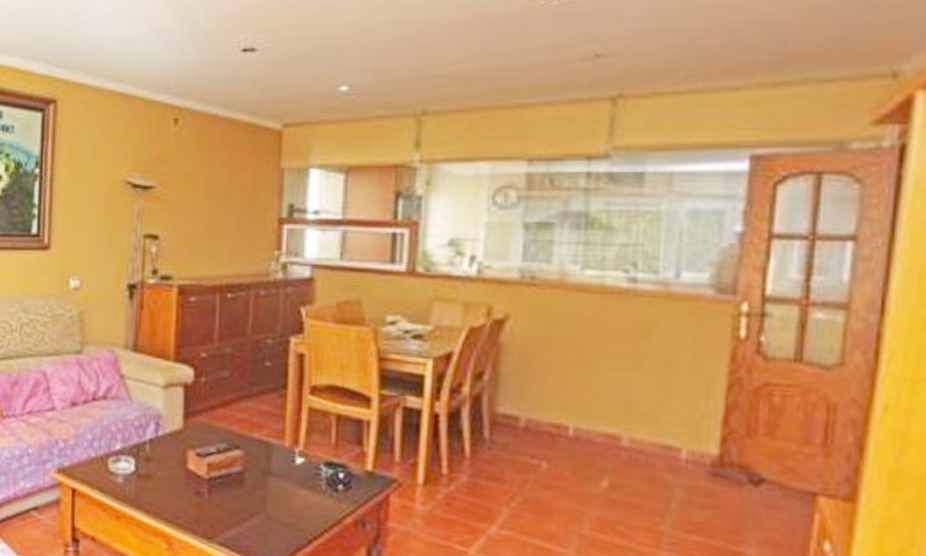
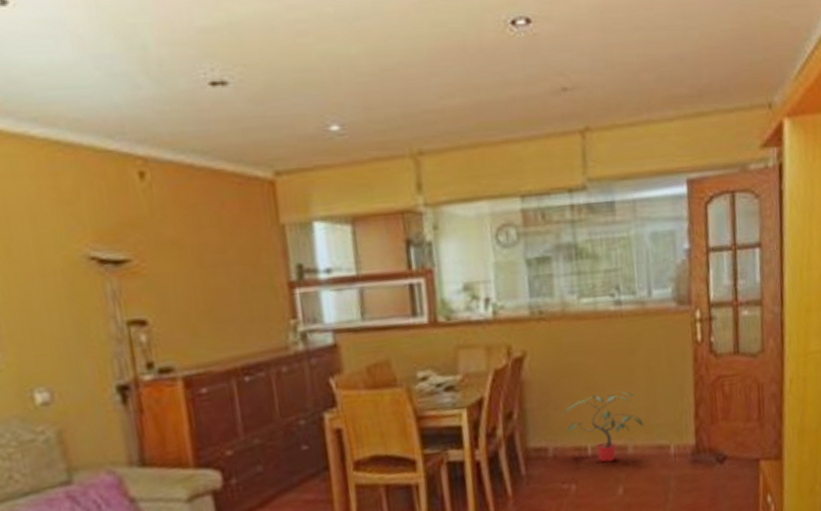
potted plant: none [542,372,648,449] -> present [562,391,644,463]

